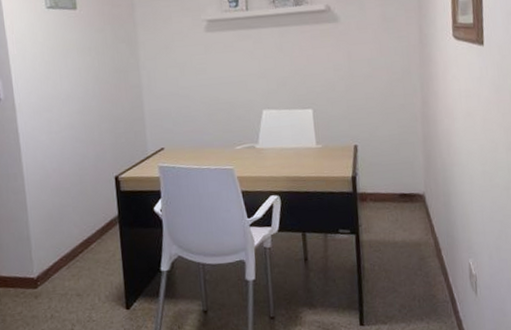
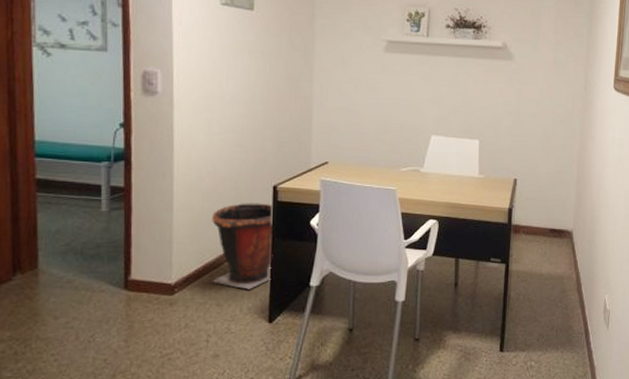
waste bin: none [62,194,124,279] -> present [211,203,273,290]

